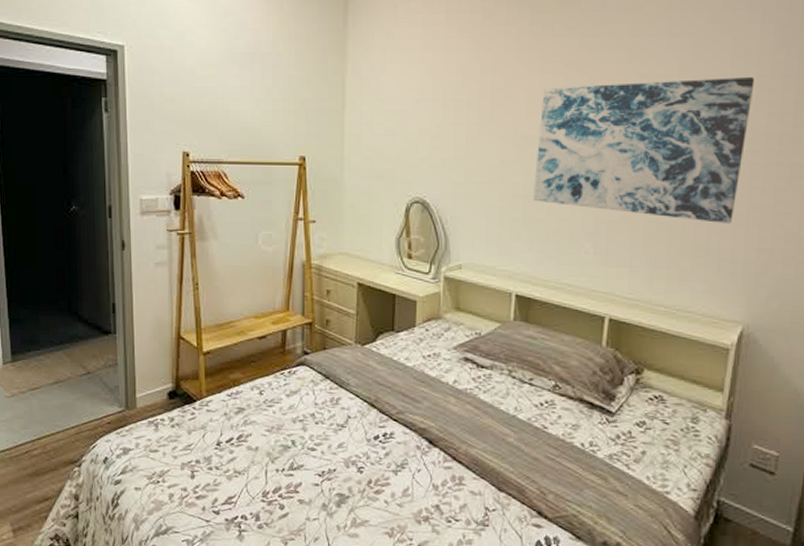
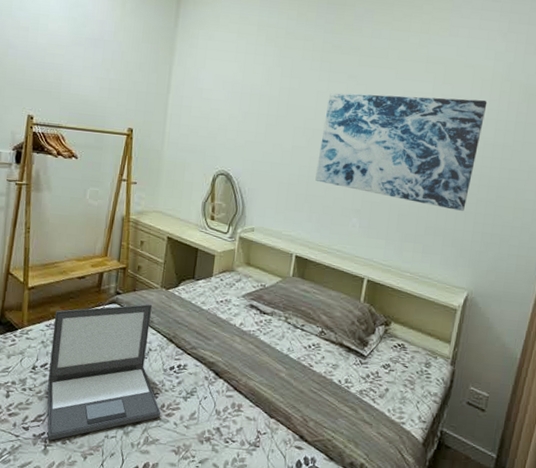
laptop: none [235,363,369,525] -> present [47,304,161,441]

